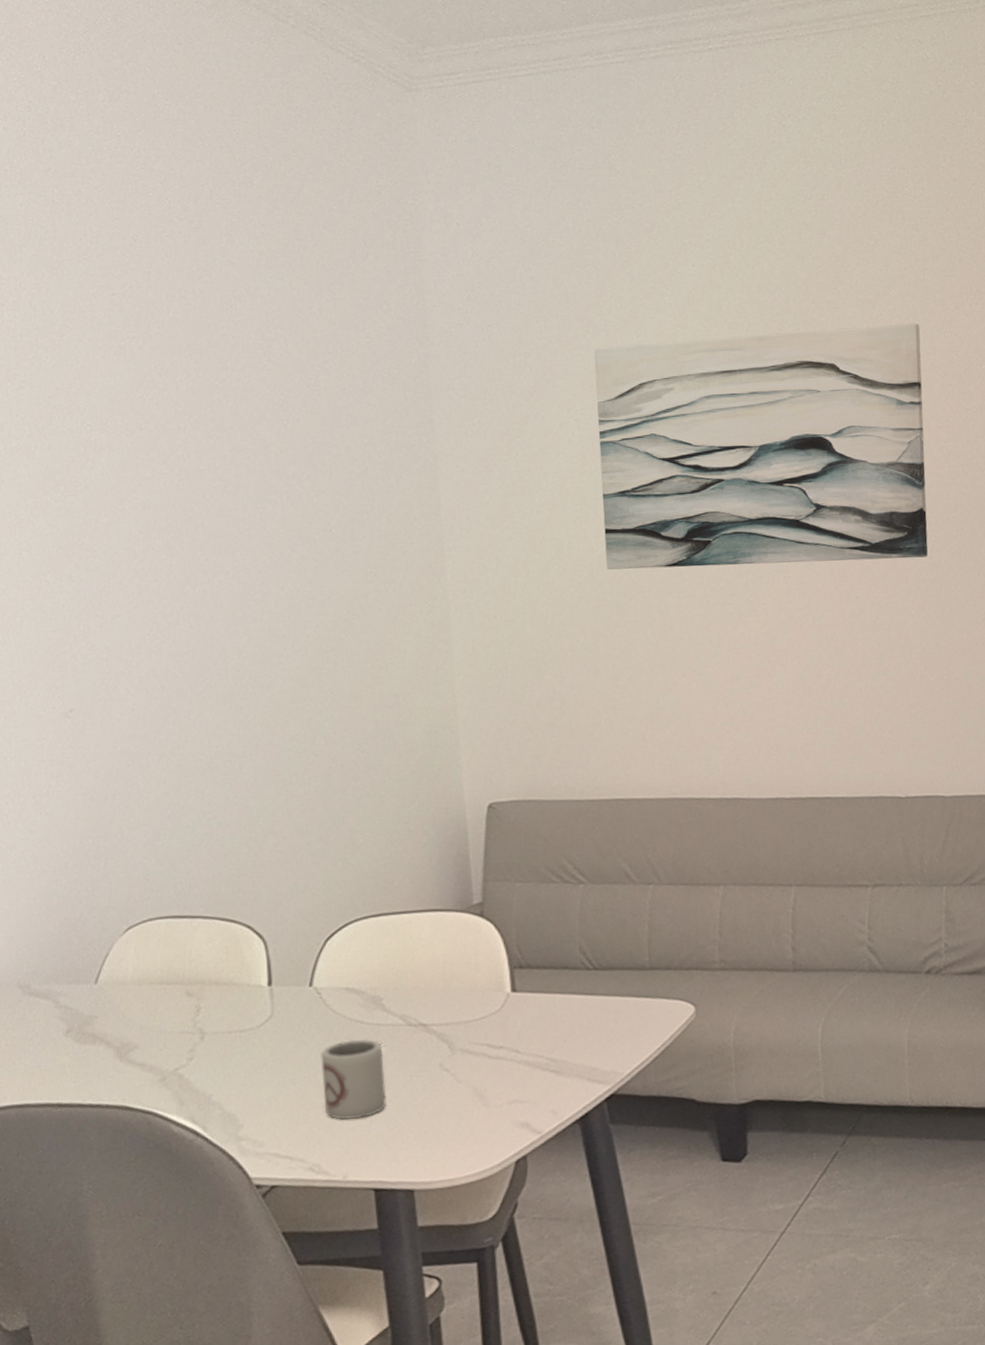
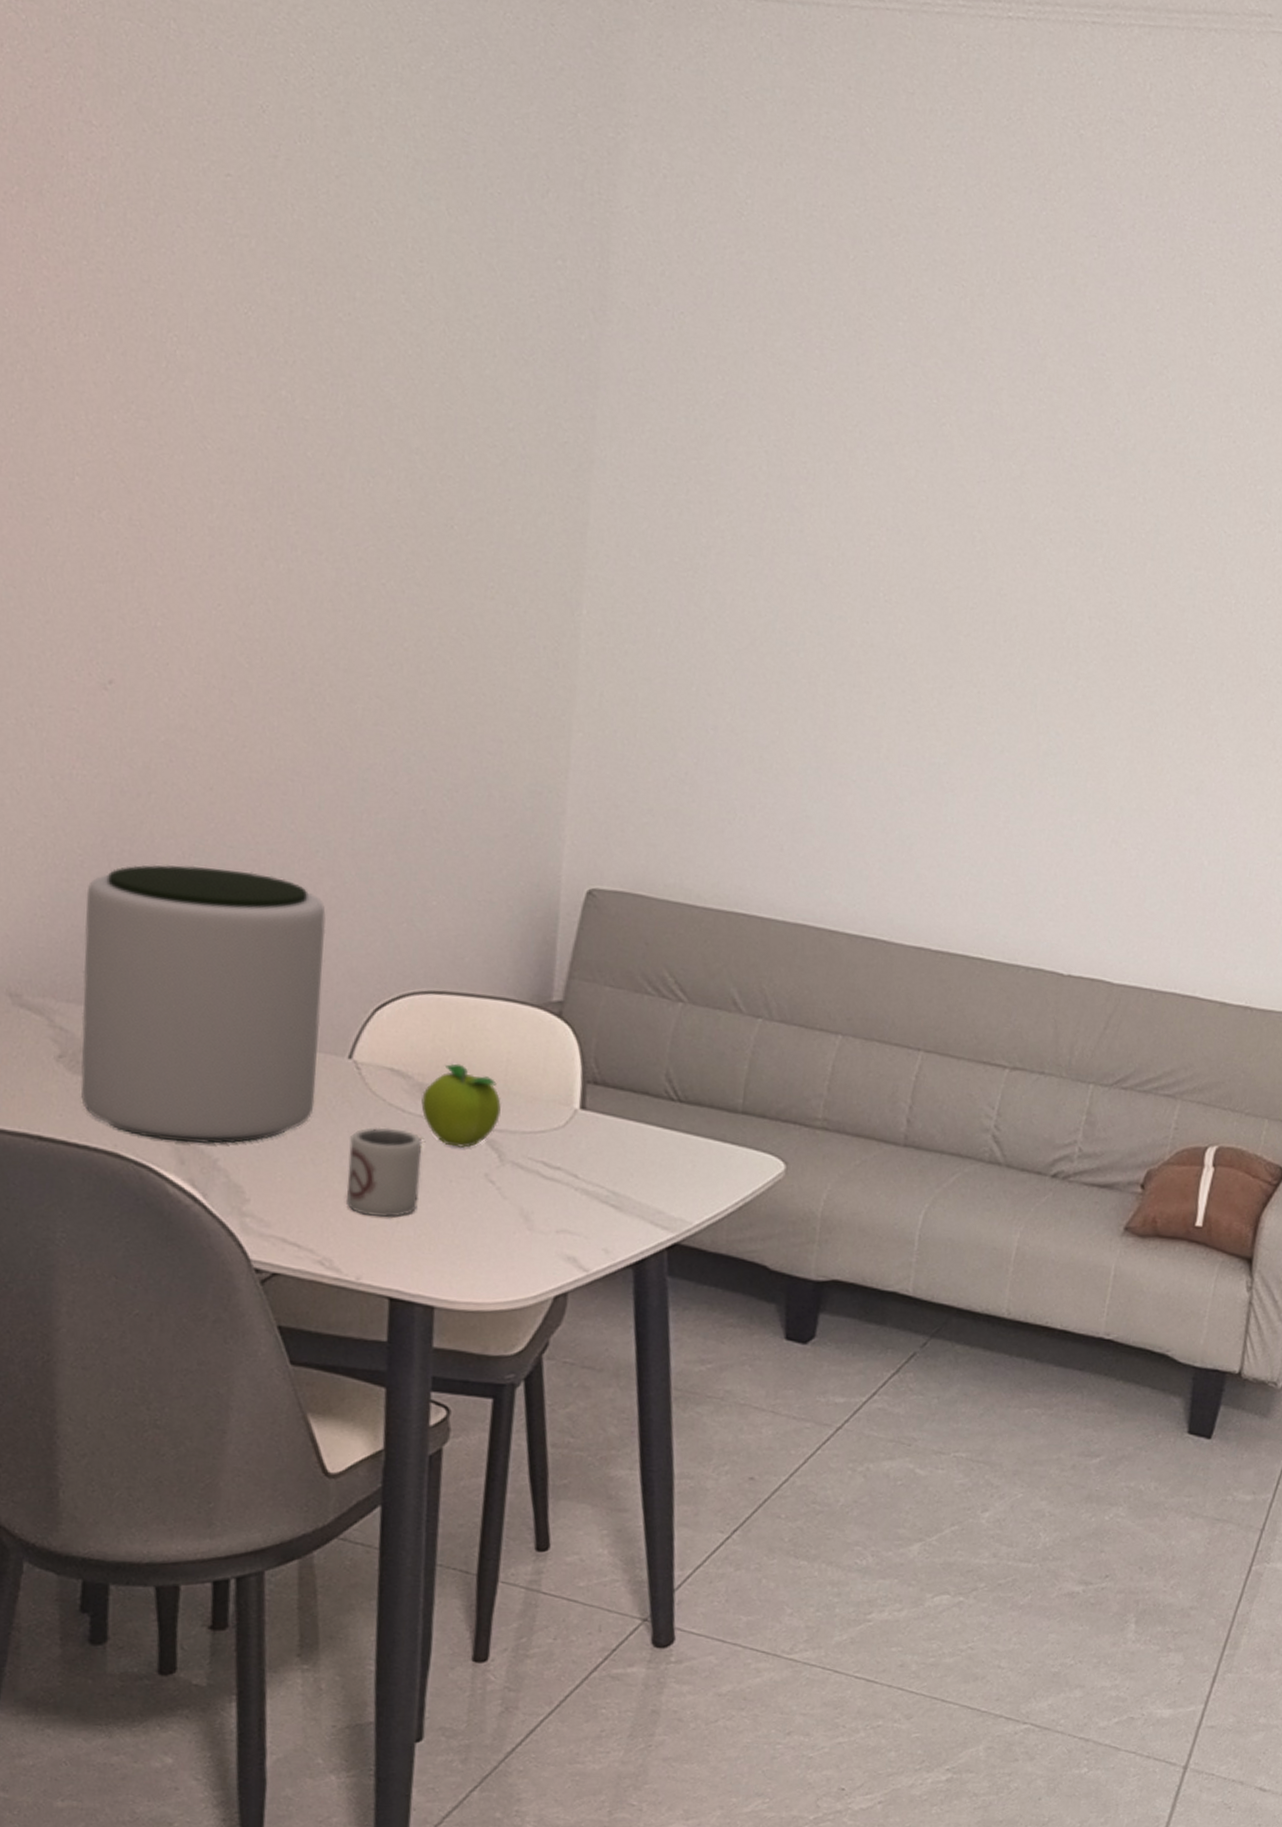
plant pot: none [73,844,287,1088] -> present [80,865,326,1144]
fruit: none [376,973,445,1046] -> present [421,1063,501,1148]
wall art: present [594,323,928,570] -> none [773,367,1194,702]

